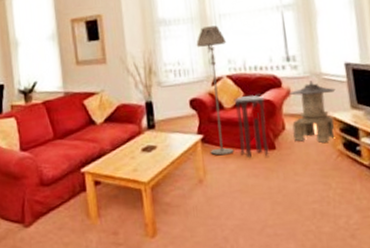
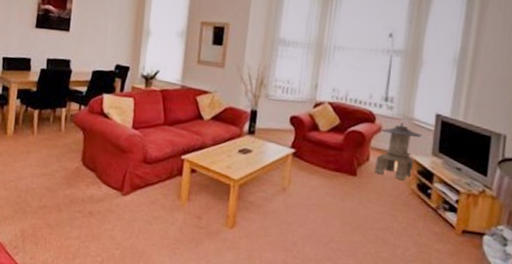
floor lamp: present [196,25,234,156] -> none [298,54,336,172]
stool: present [233,95,269,159] -> none [324,123,358,180]

